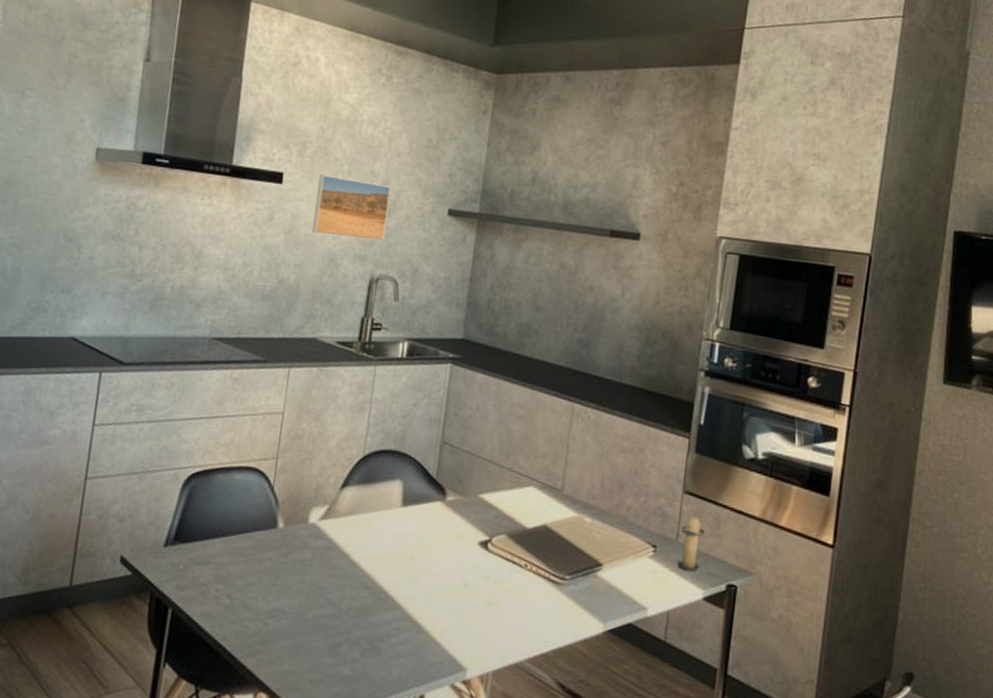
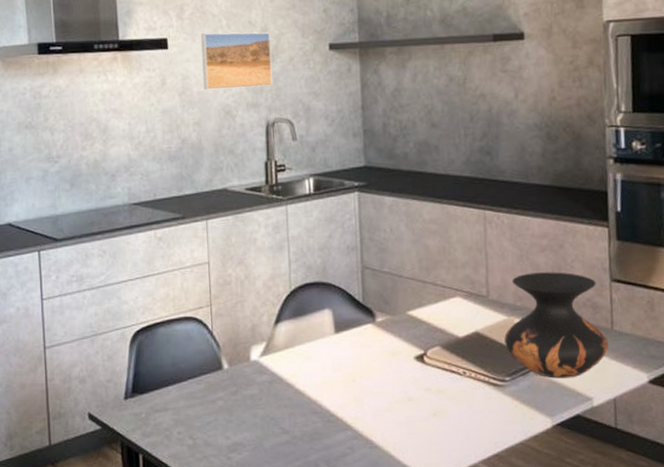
vase: none [571,472,671,585] -> present [504,272,609,379]
candle: present [677,513,705,572] -> none [615,299,640,357]

